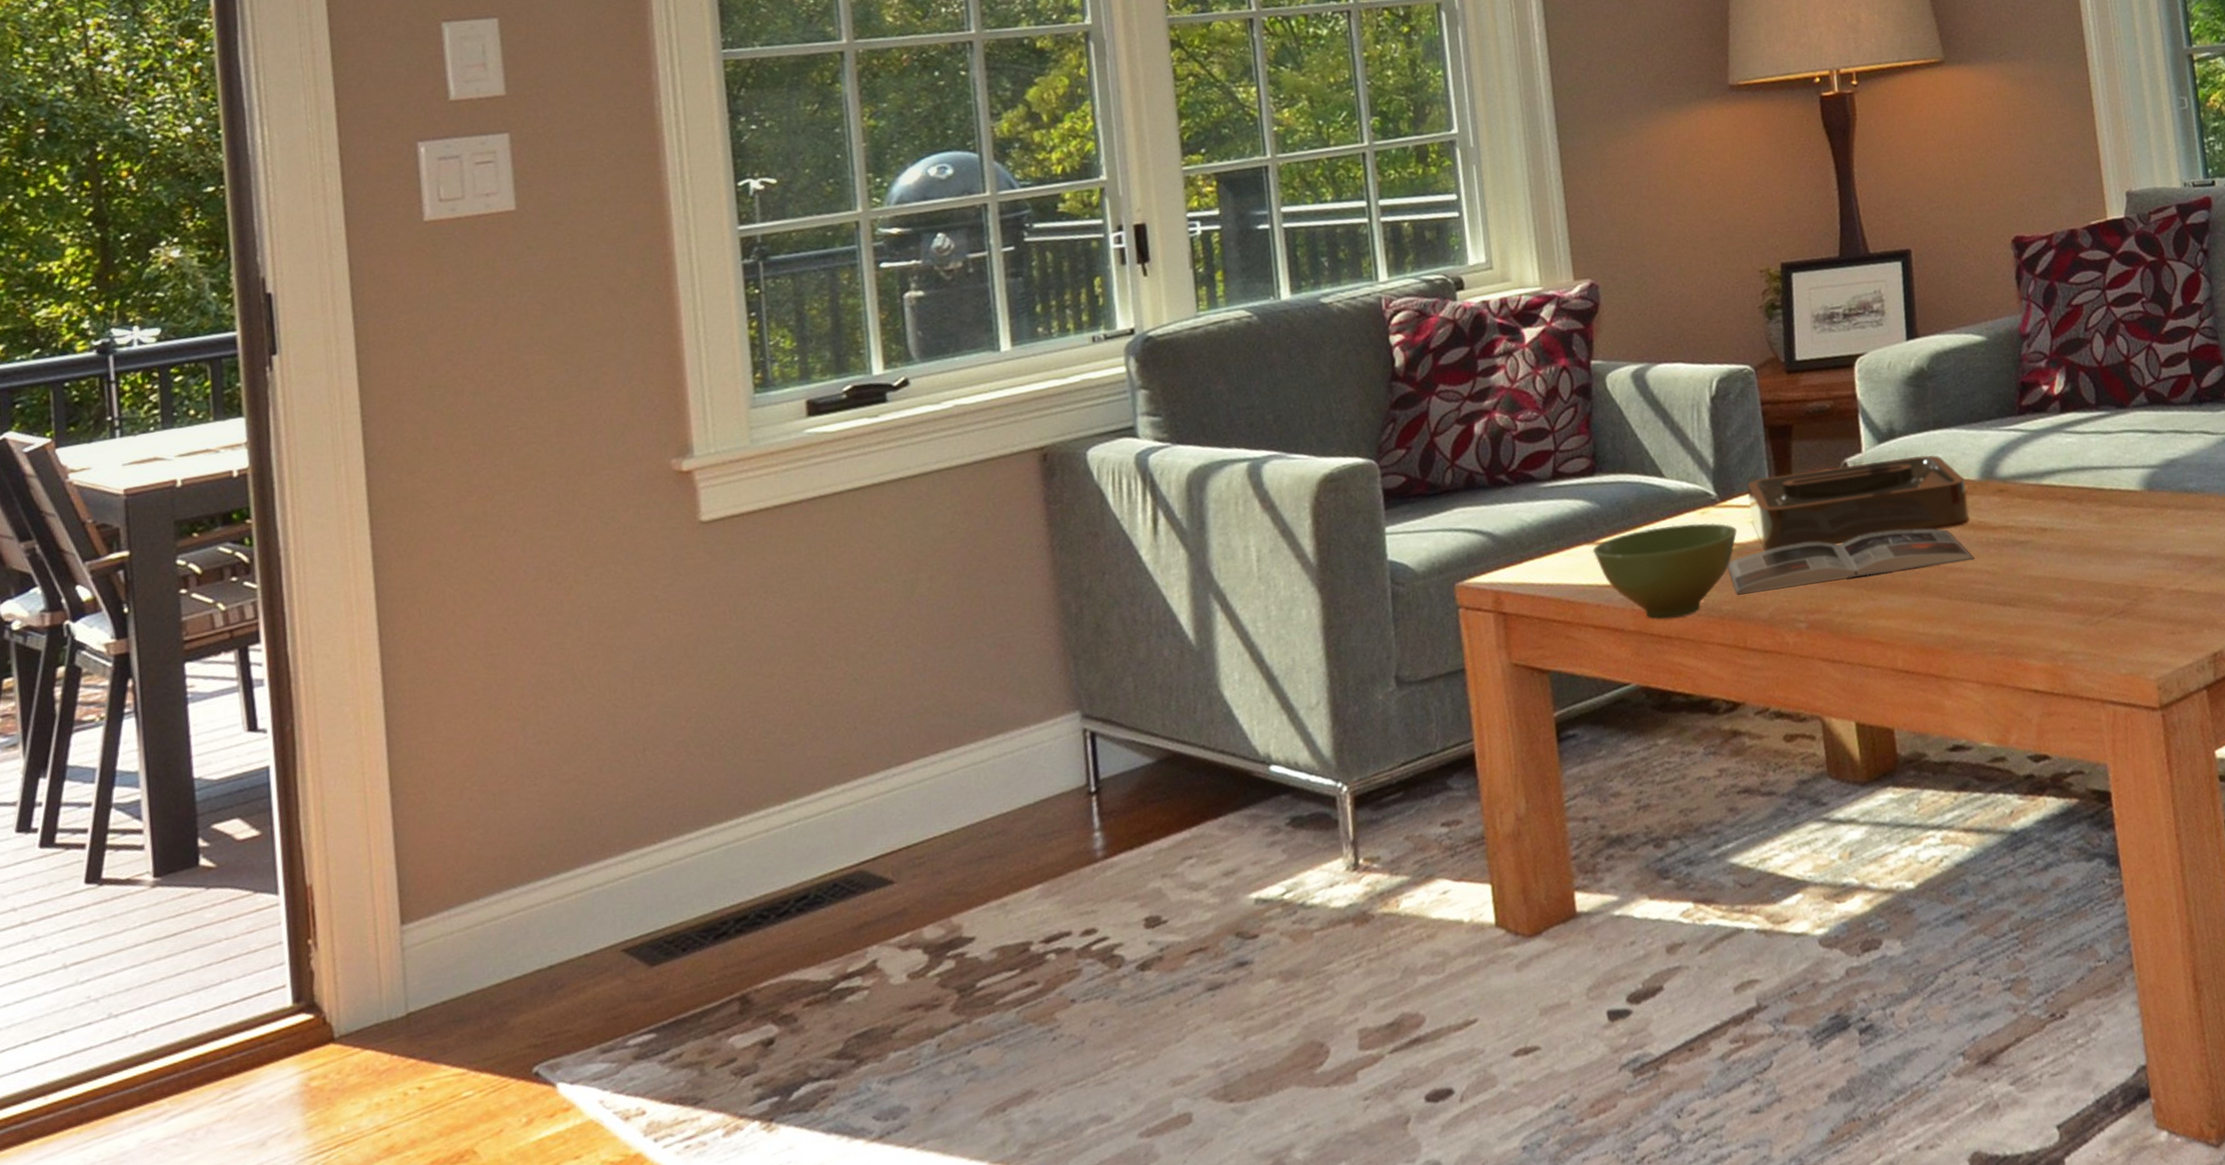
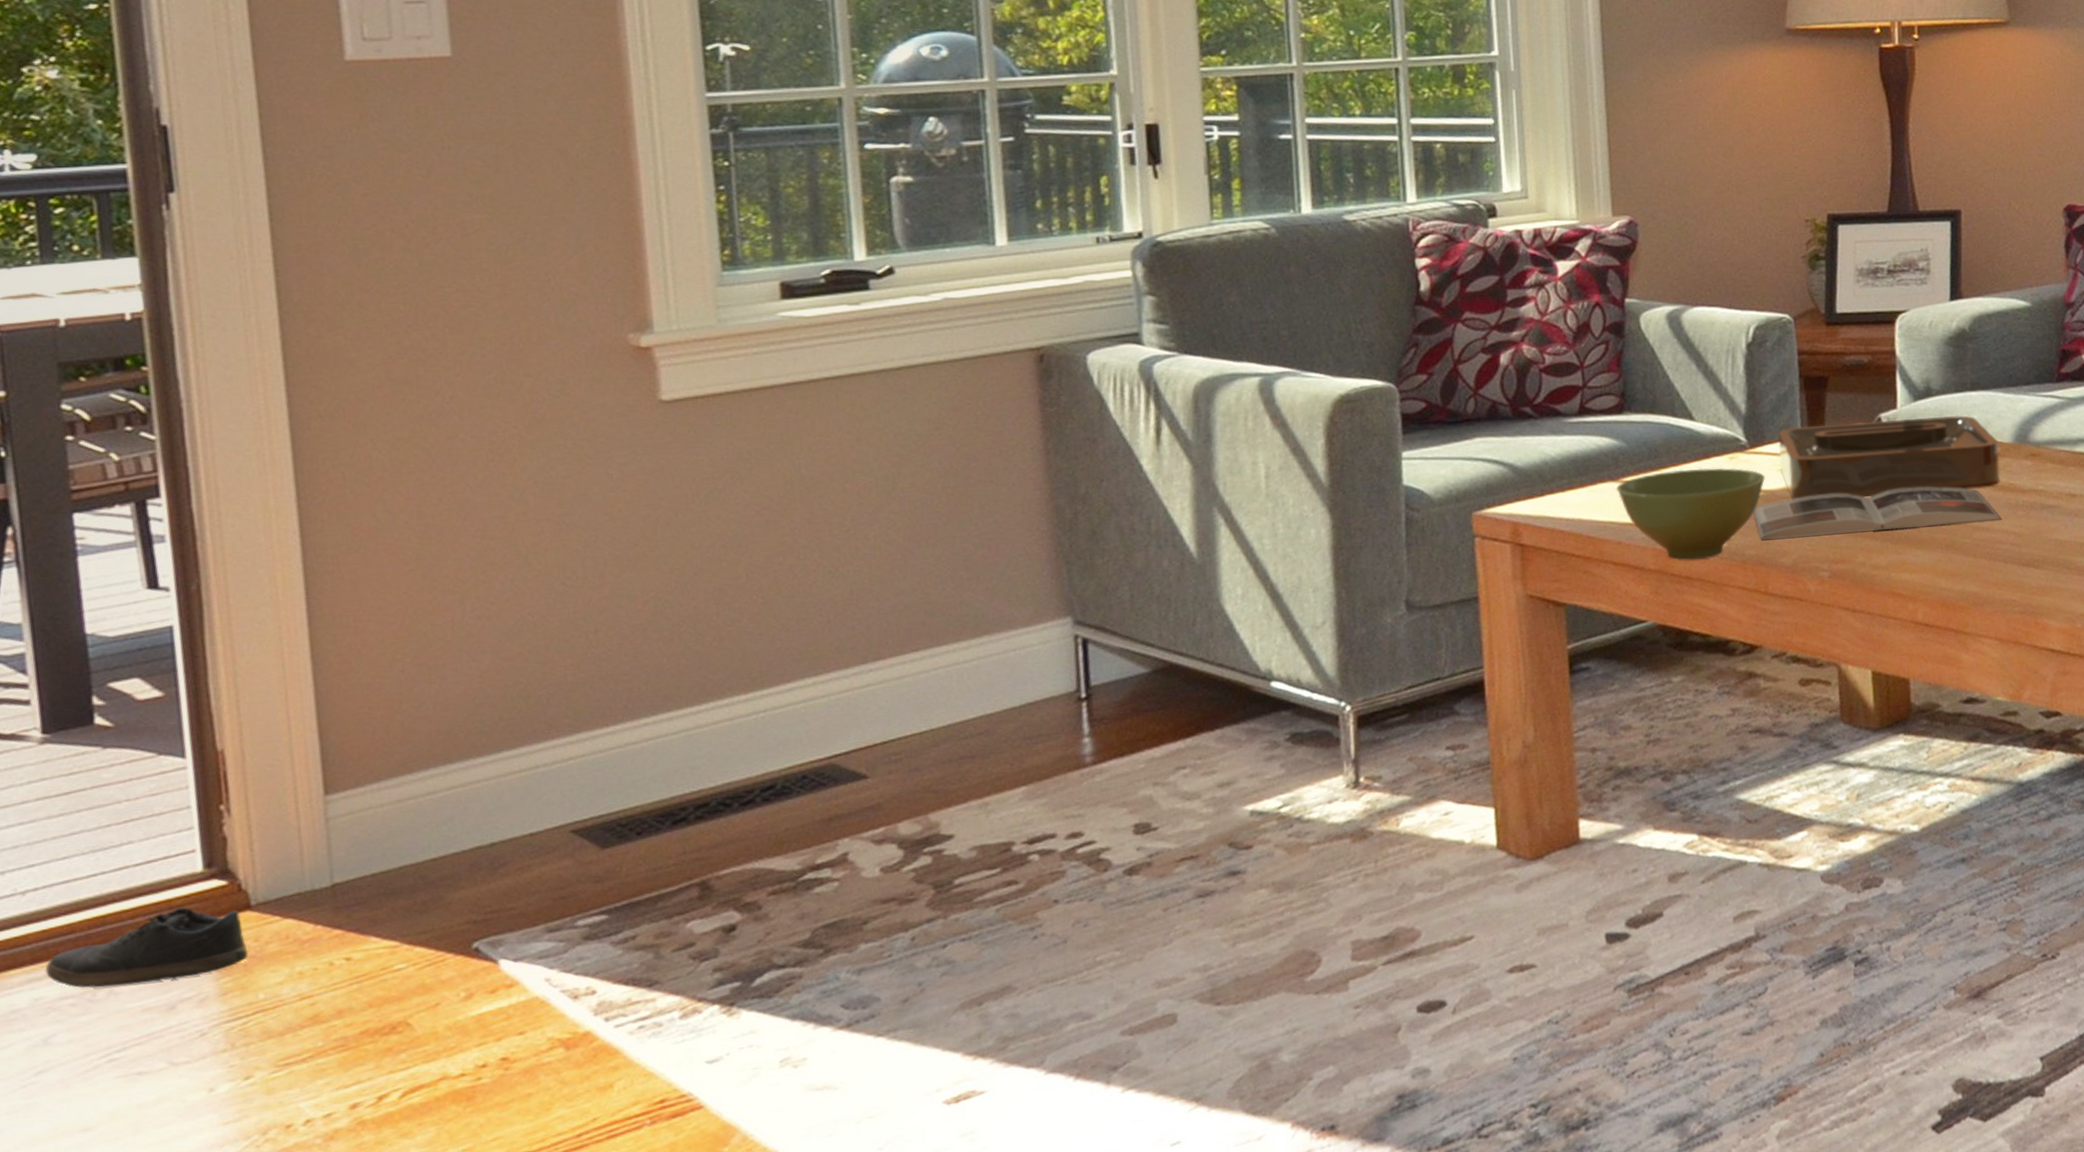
shoe: none [151,1042,332,1127] -> present [45,907,249,988]

